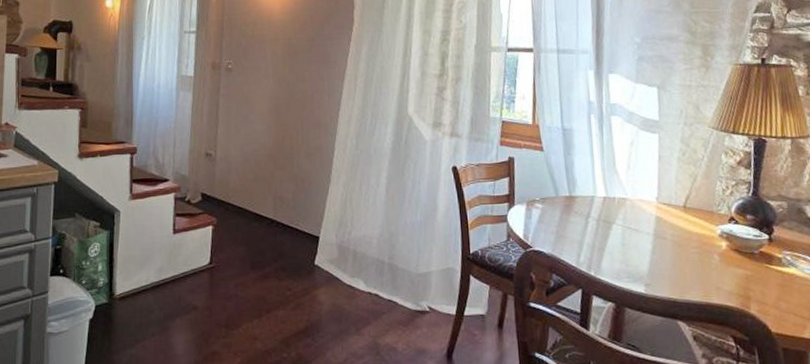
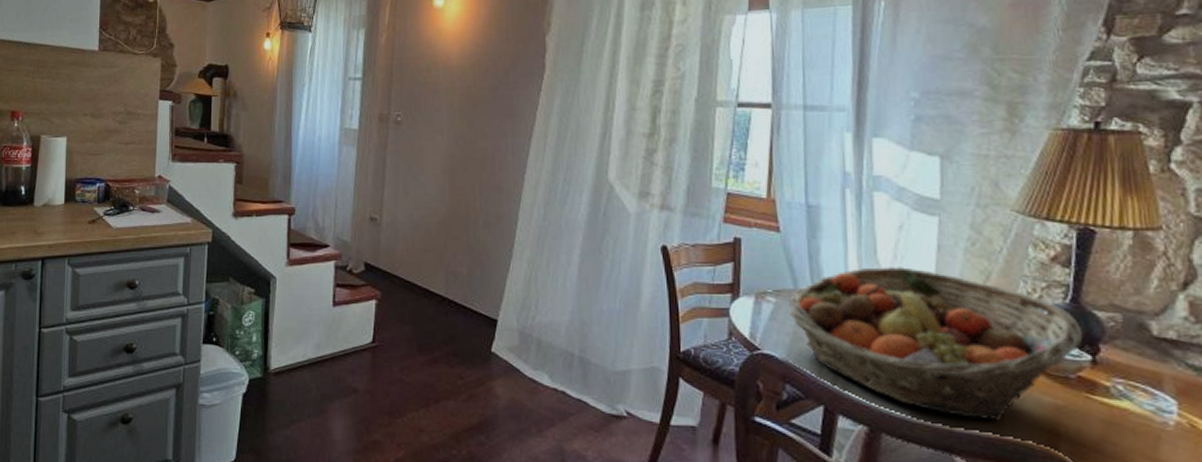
fruit basket: none [552,174,762,291] -> present [788,267,1084,421]

